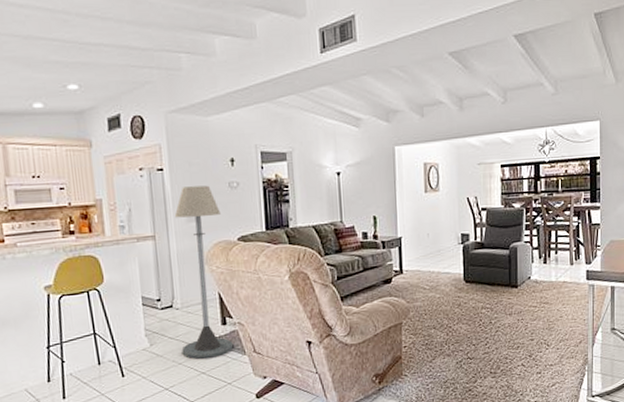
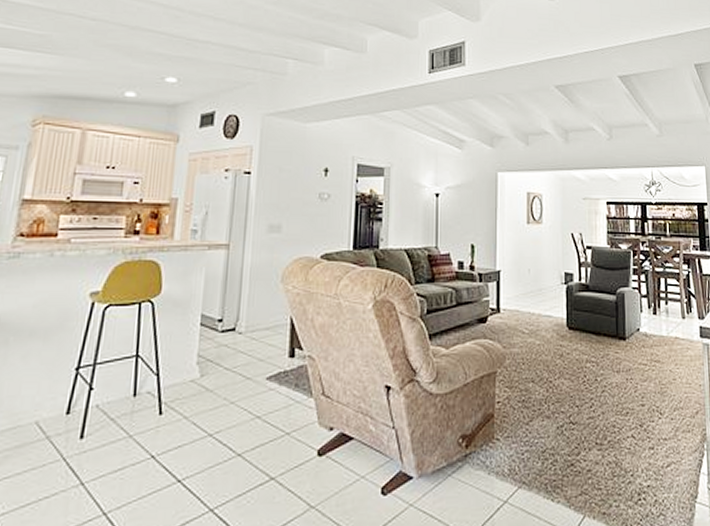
floor lamp: present [174,185,233,359] -> none [236,194,306,398]

